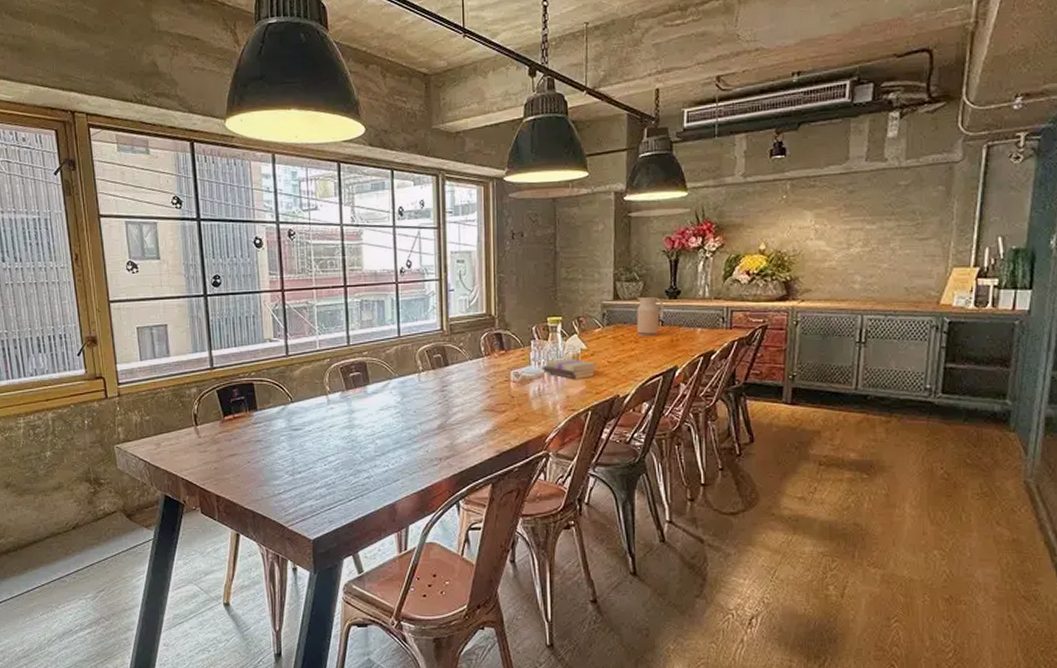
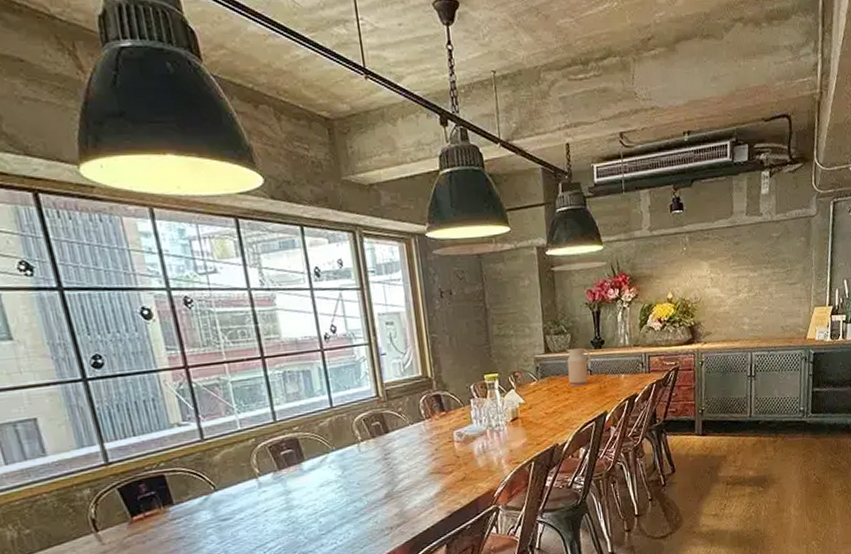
books: present [542,358,596,380] -> none [483,413,535,434]

